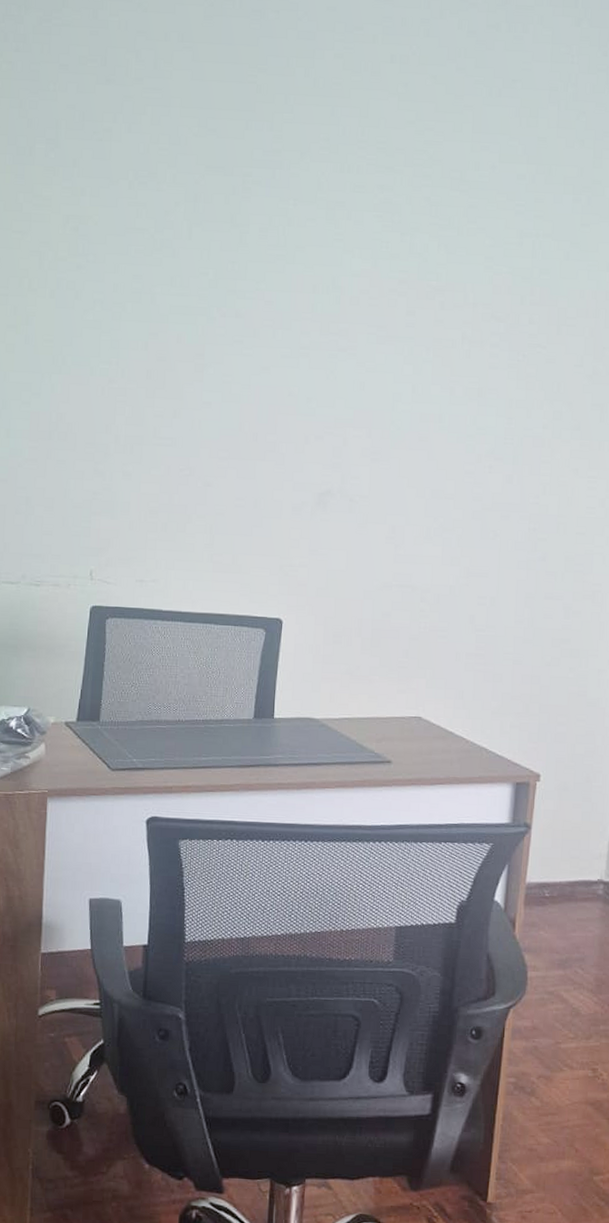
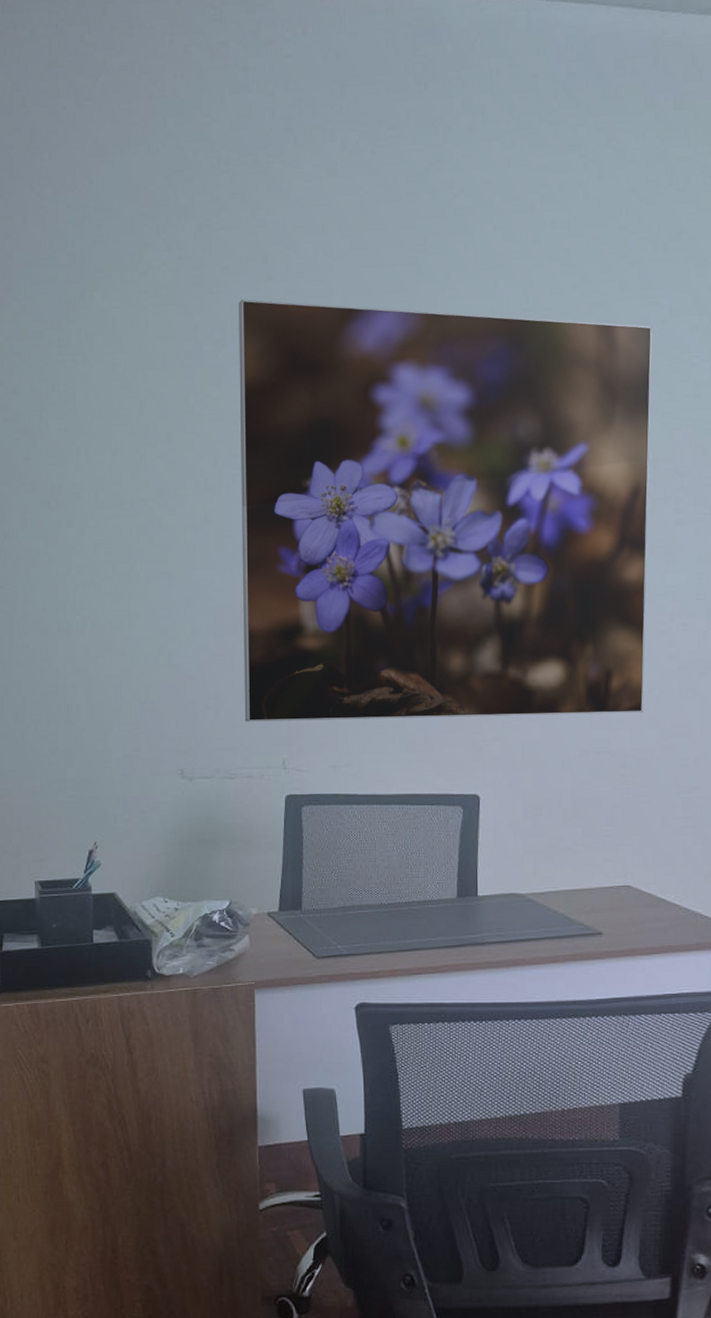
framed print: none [55,100,482,550] -> present [239,299,653,722]

